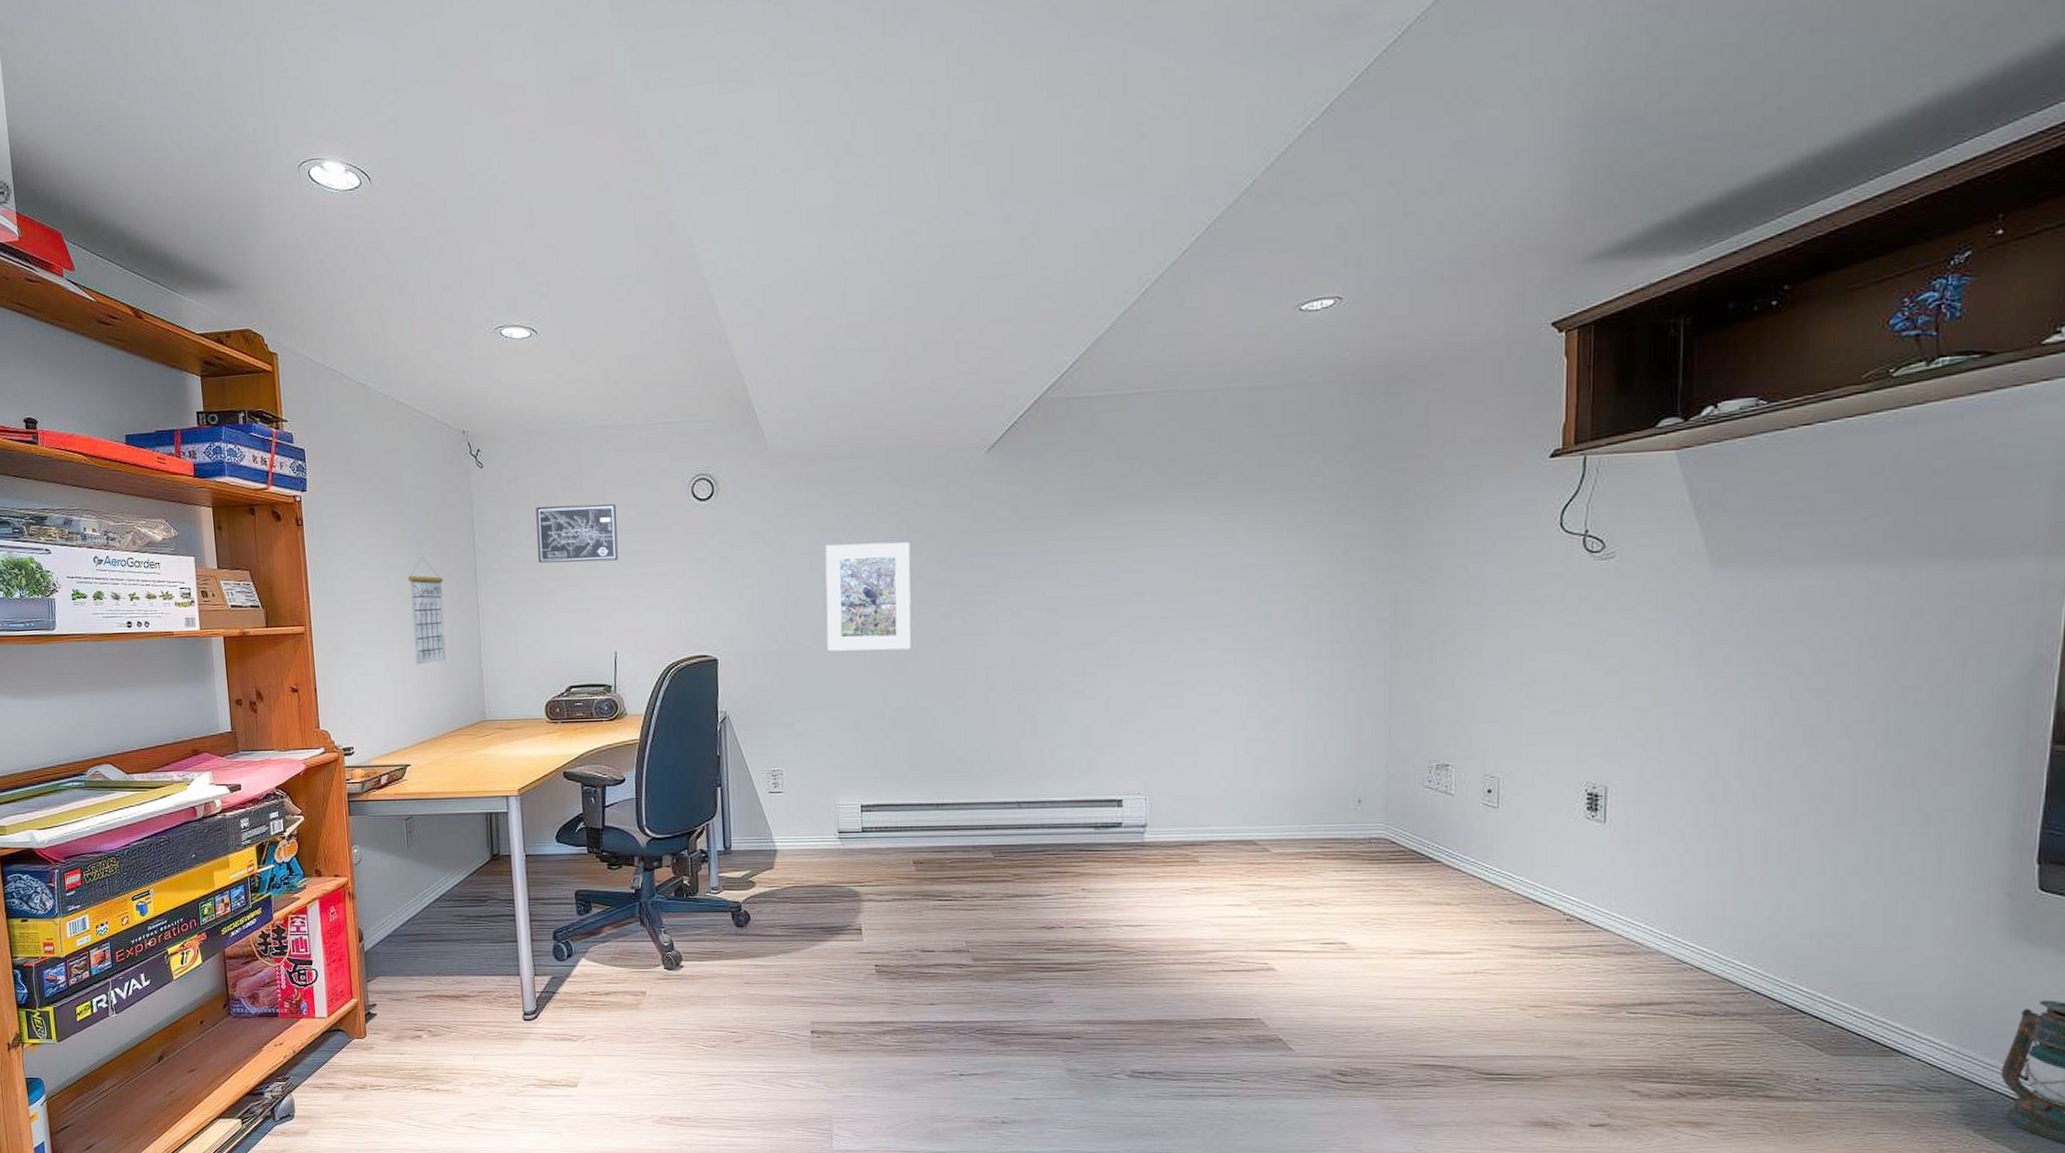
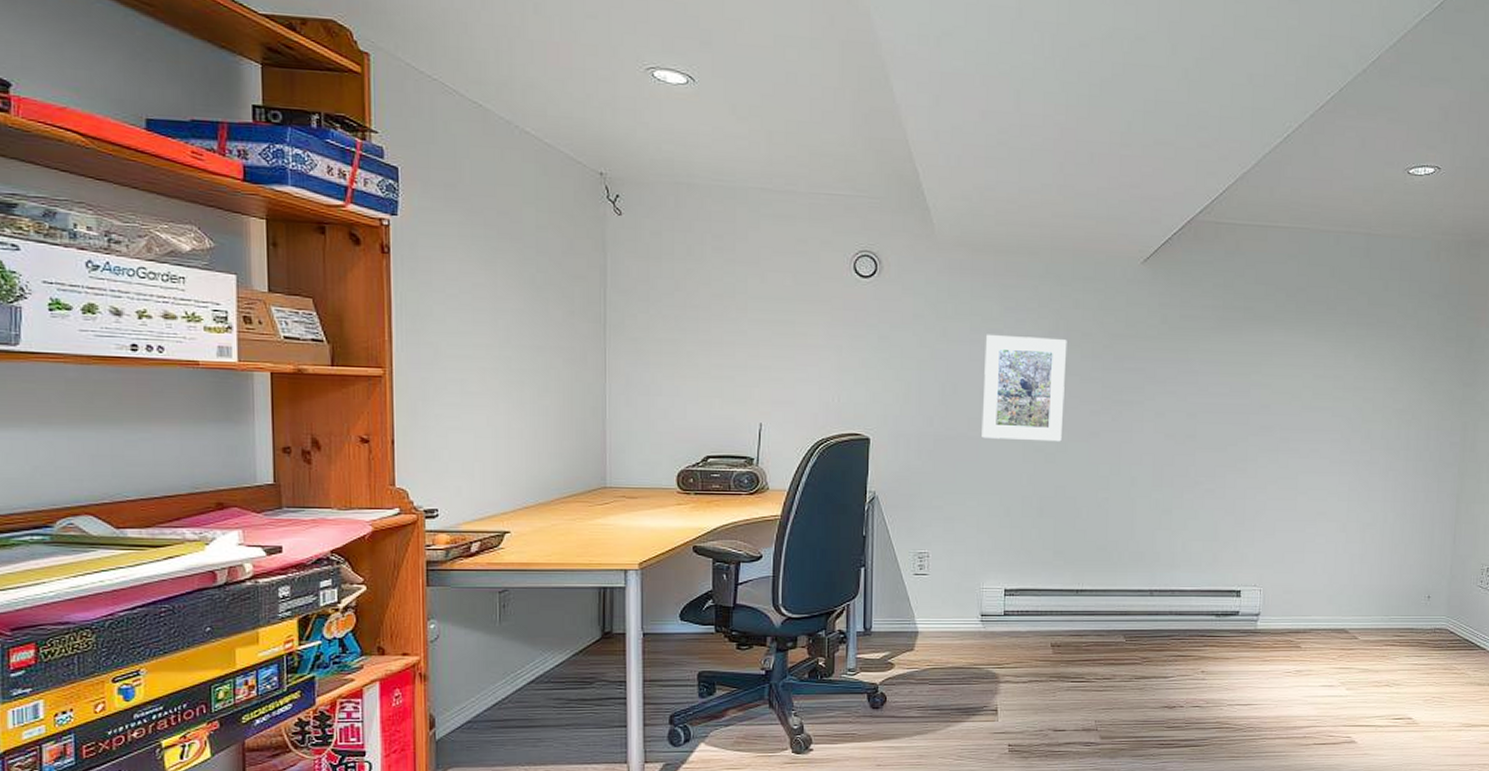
calendar: present [407,556,446,665] -> none [521,303,565,422]
wall art: present [536,503,618,563] -> none [679,264,772,329]

